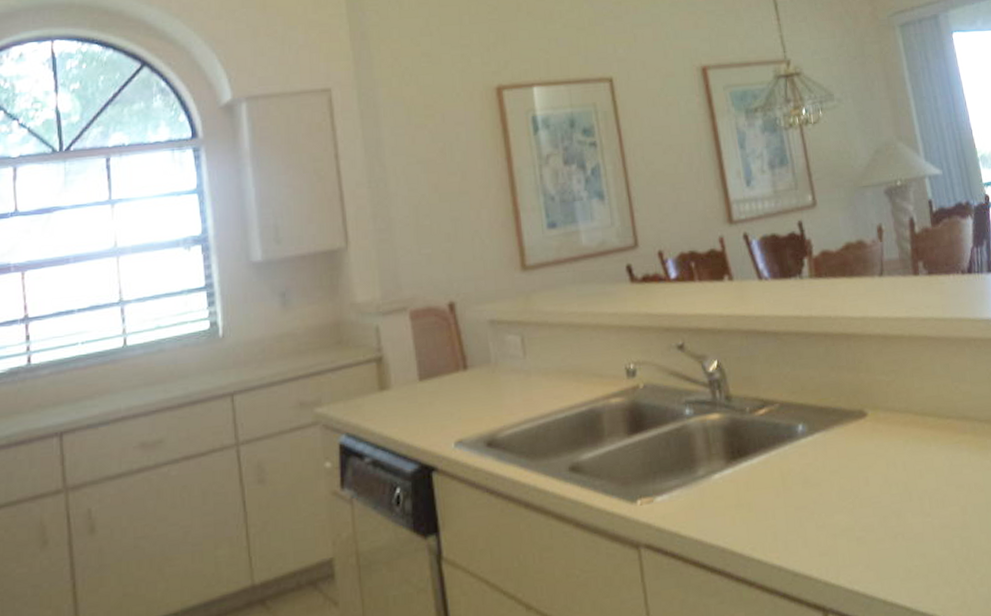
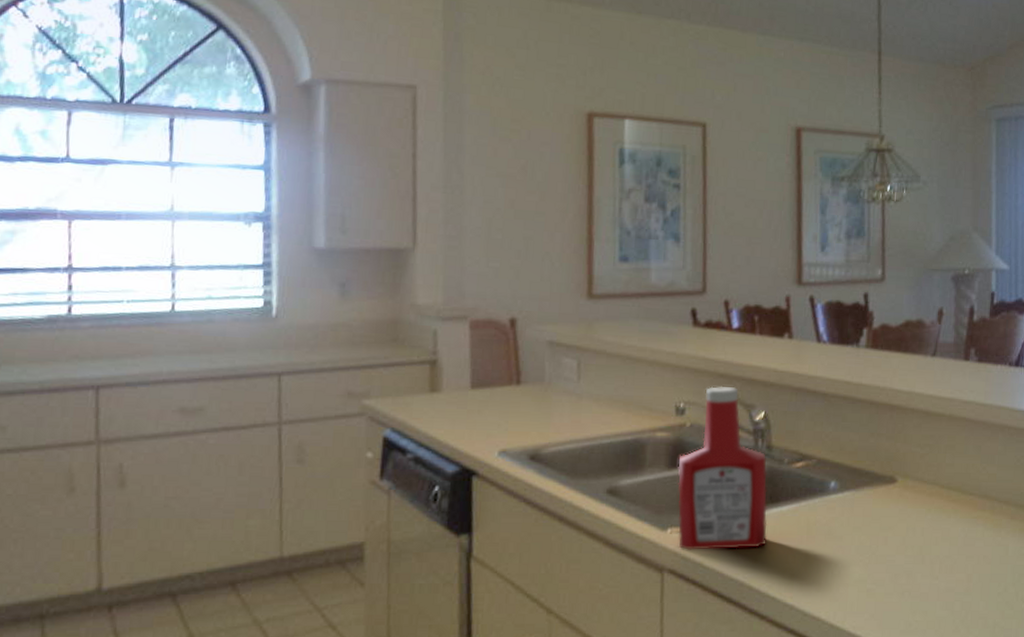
ketchup bottle: none [637,340,743,521] -> present [678,386,767,550]

